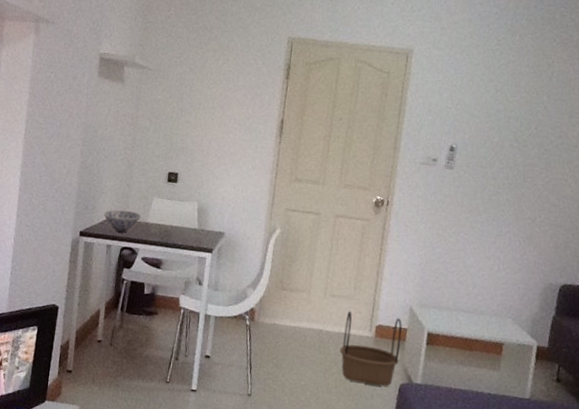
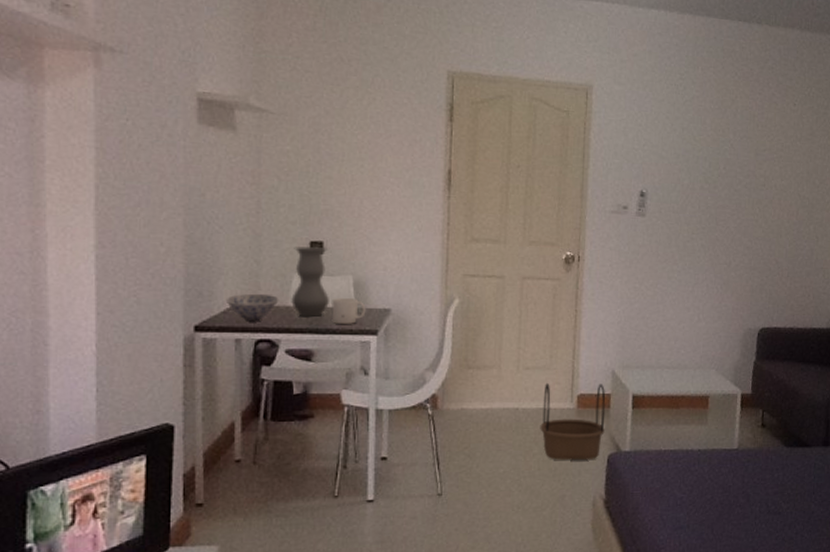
vase: none [150,175,181,234] -> present [291,246,329,318]
mug: none [178,219,206,242] -> present [332,298,366,325]

